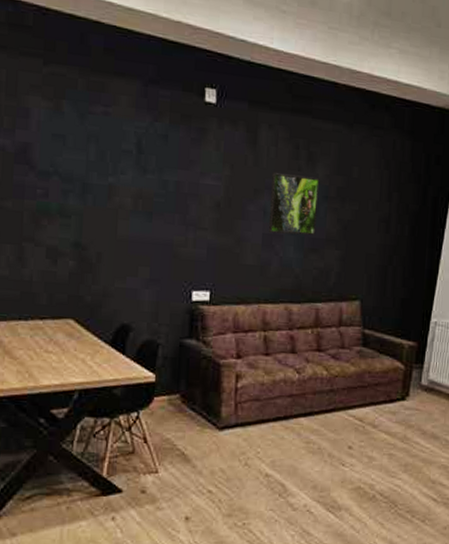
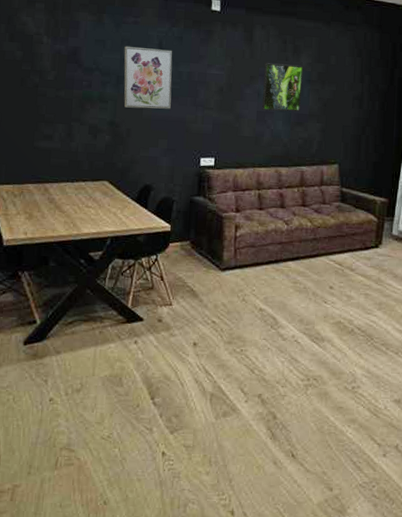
wall art: none [91,143,155,229] -> present [124,46,173,109]

